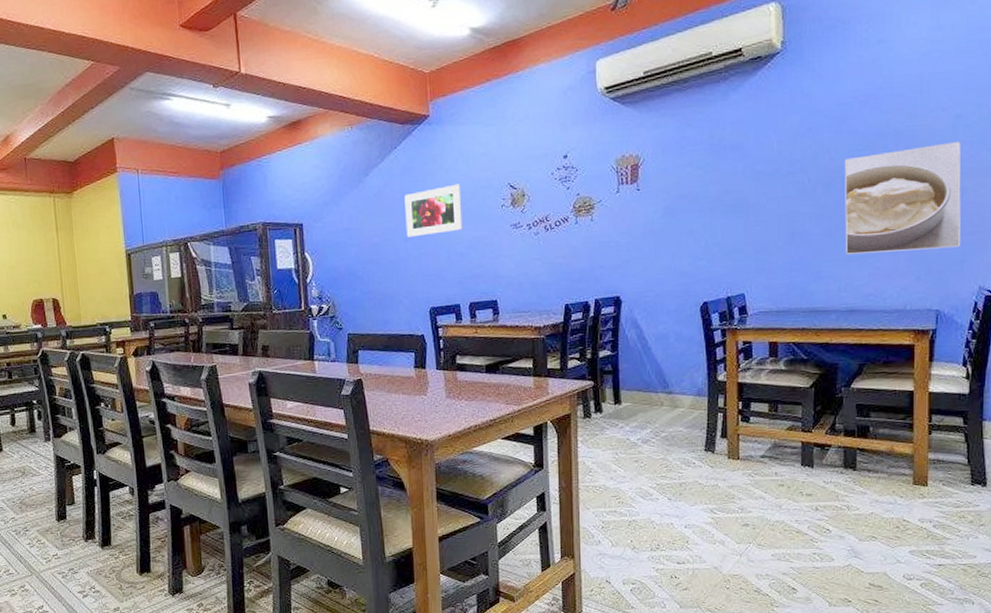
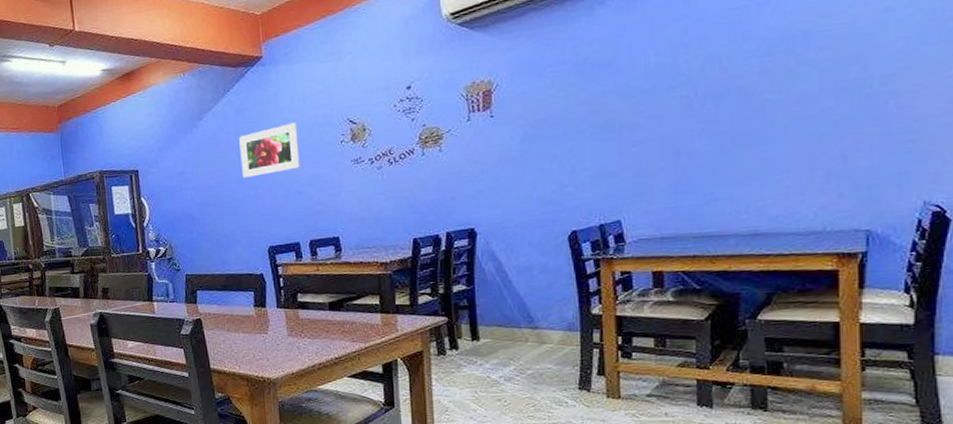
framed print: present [844,142,962,254] -> none [739,38,897,173]

